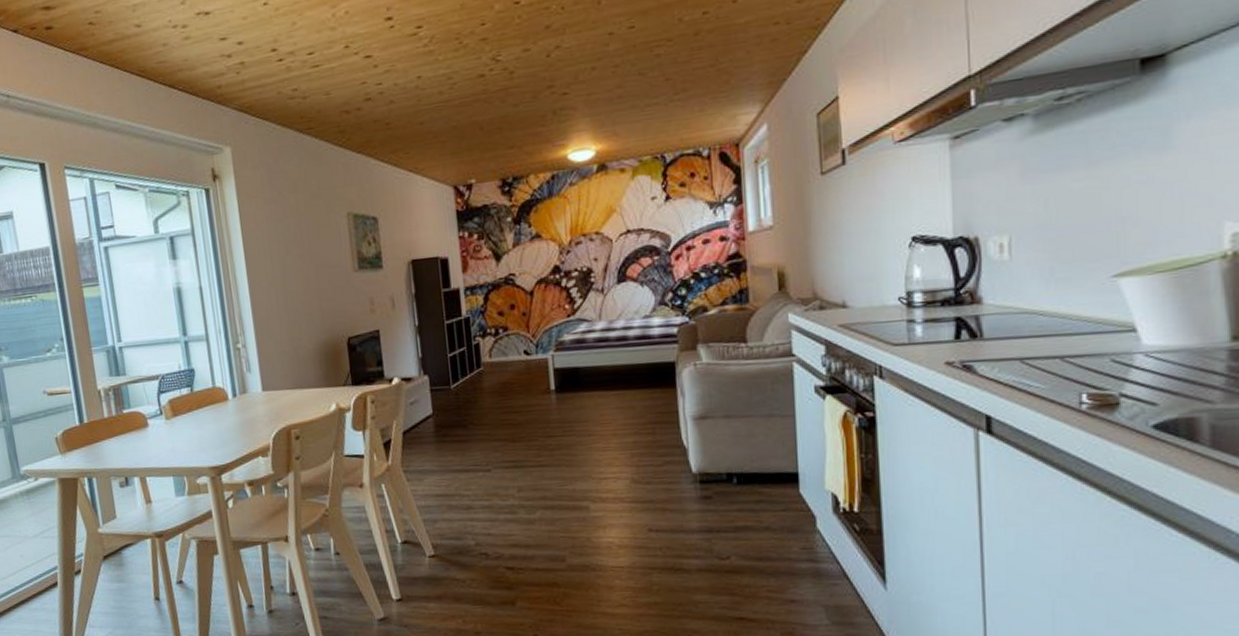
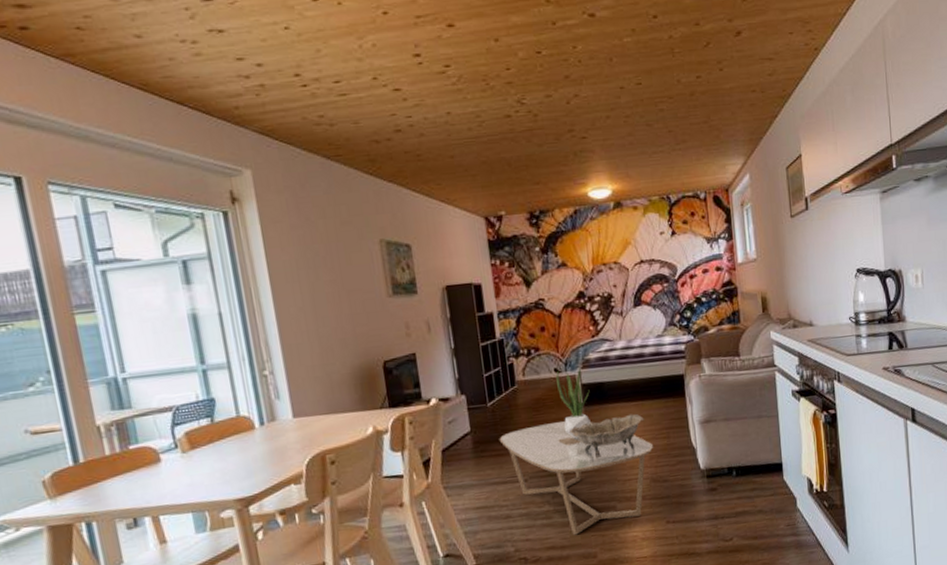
coffee table: none [462,409,636,535] -> present [499,421,654,536]
potted plant: none [526,350,563,429] -> present [556,367,591,439]
decorative bowl: none [539,404,626,452] -> present [569,413,645,459]

